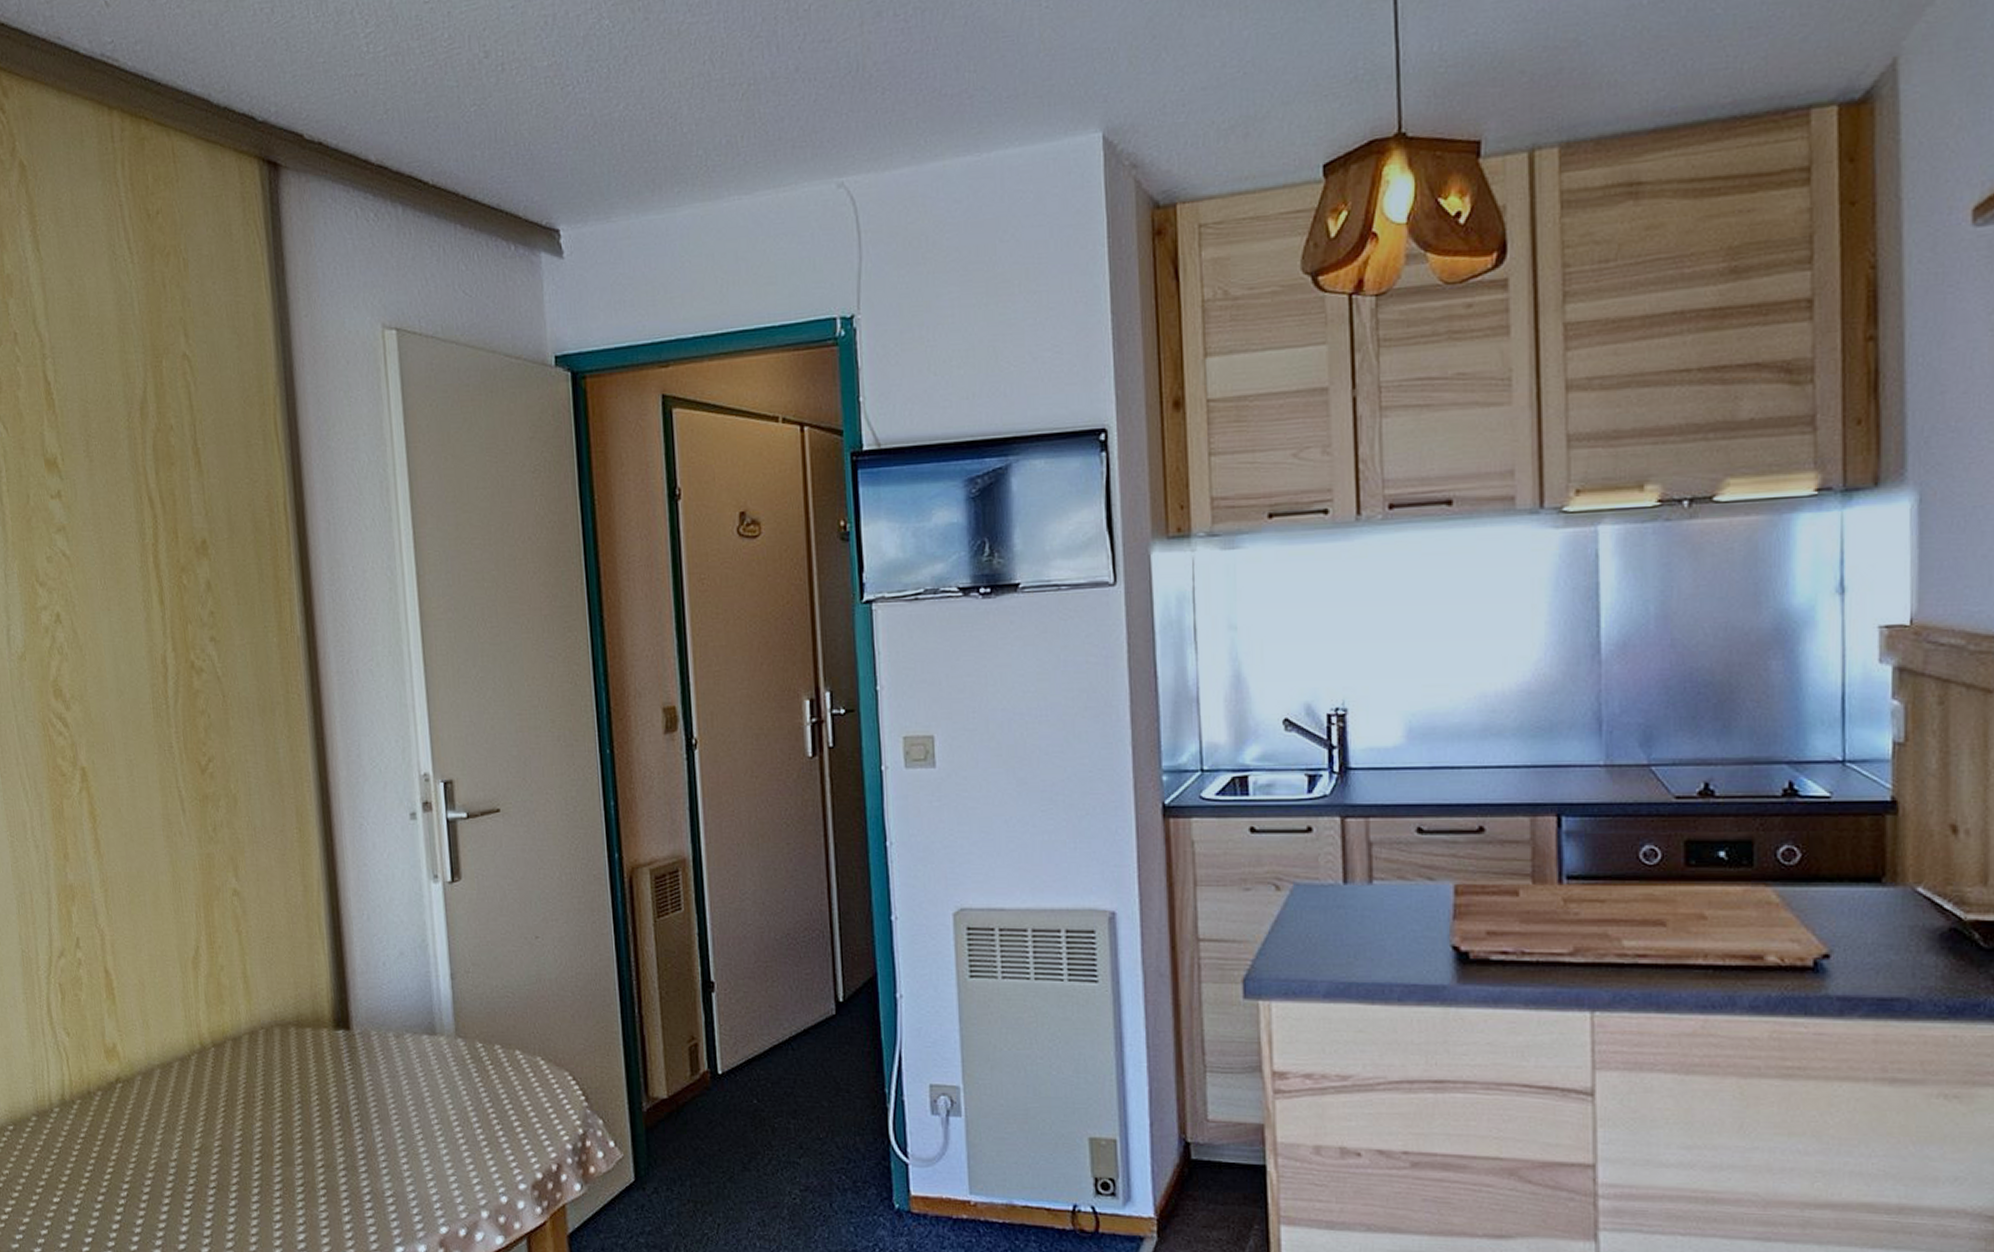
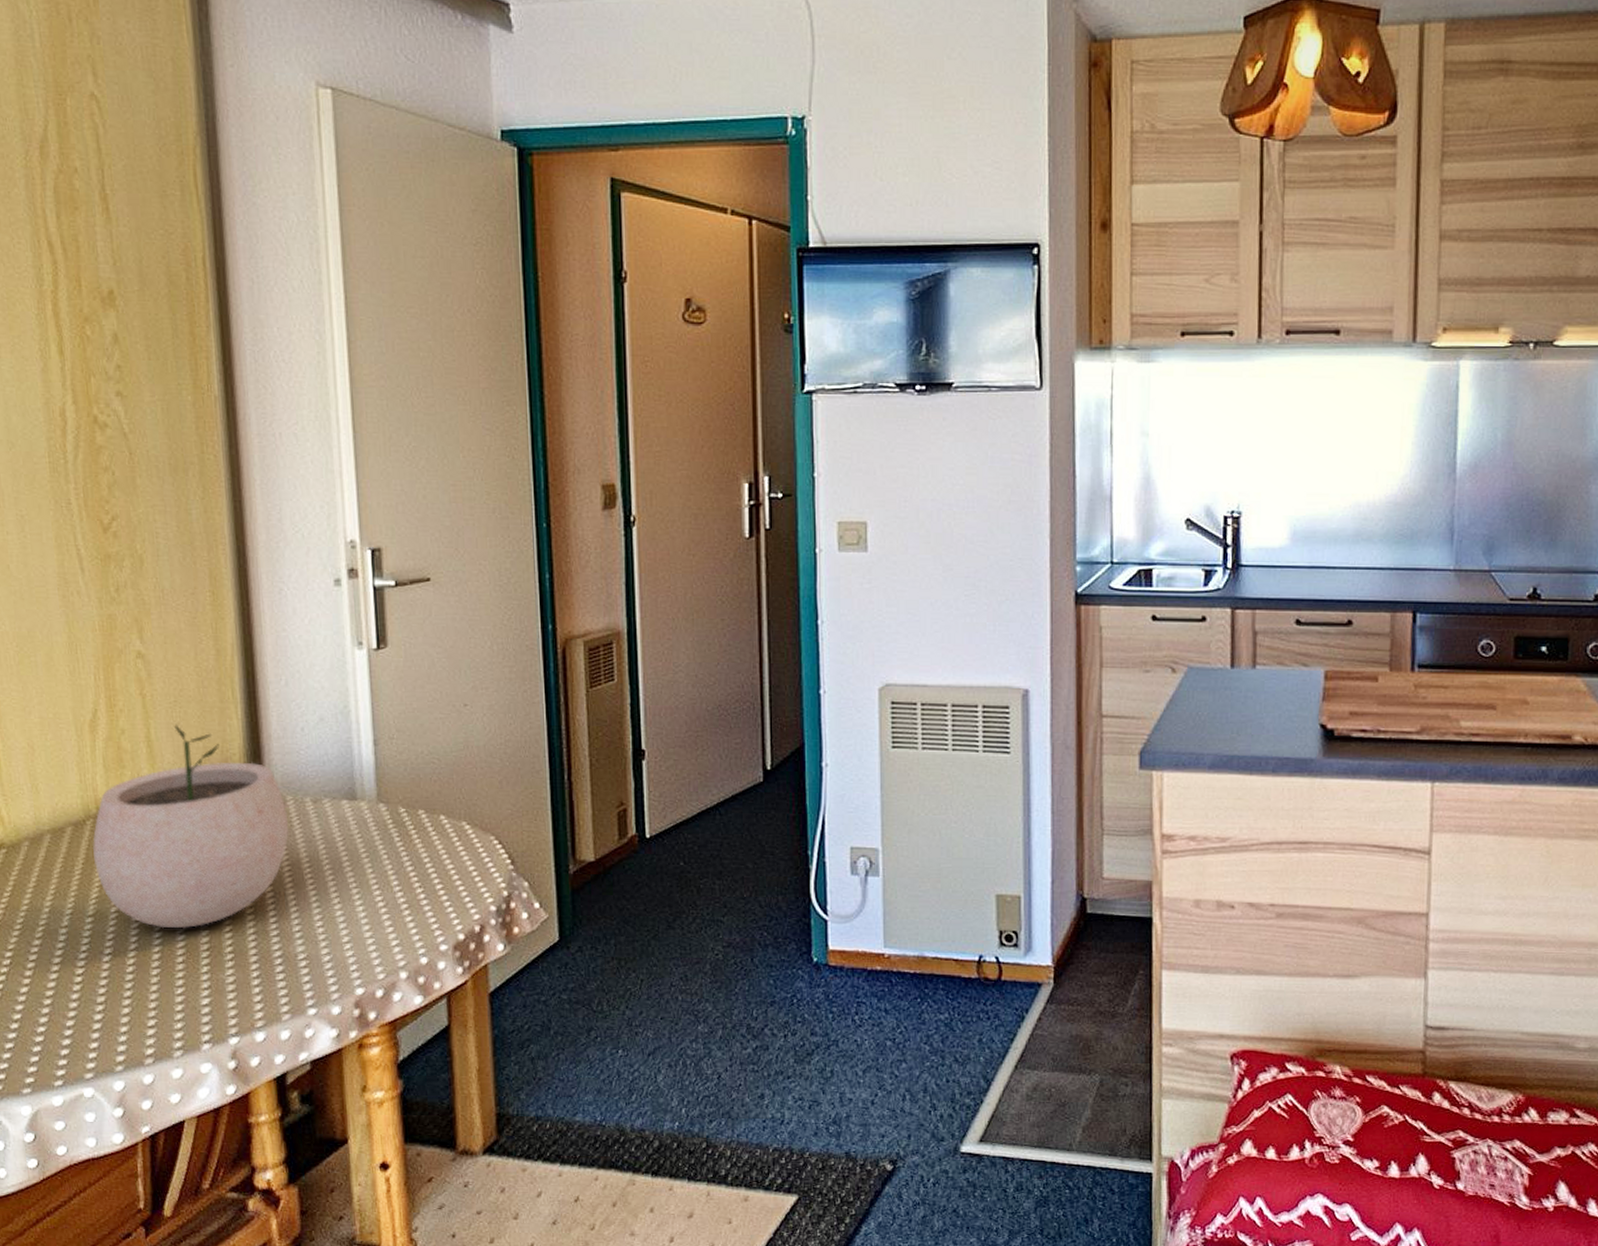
plant pot: none [197,959,375,1164] -> present [93,723,290,929]

